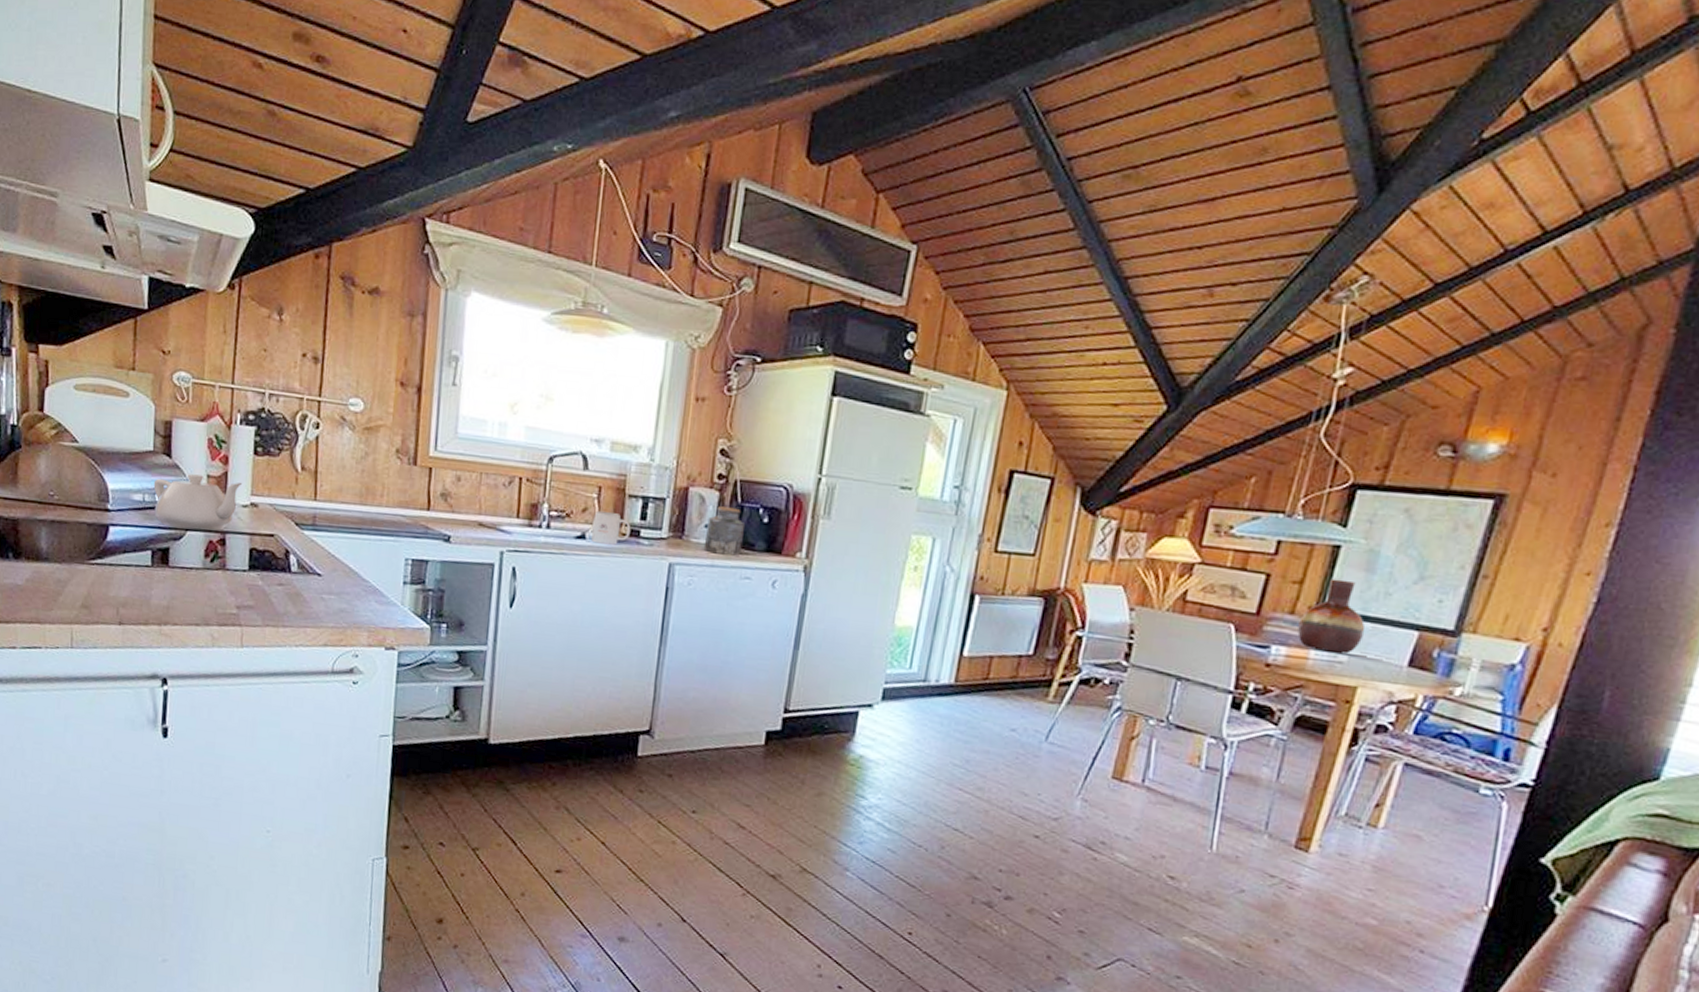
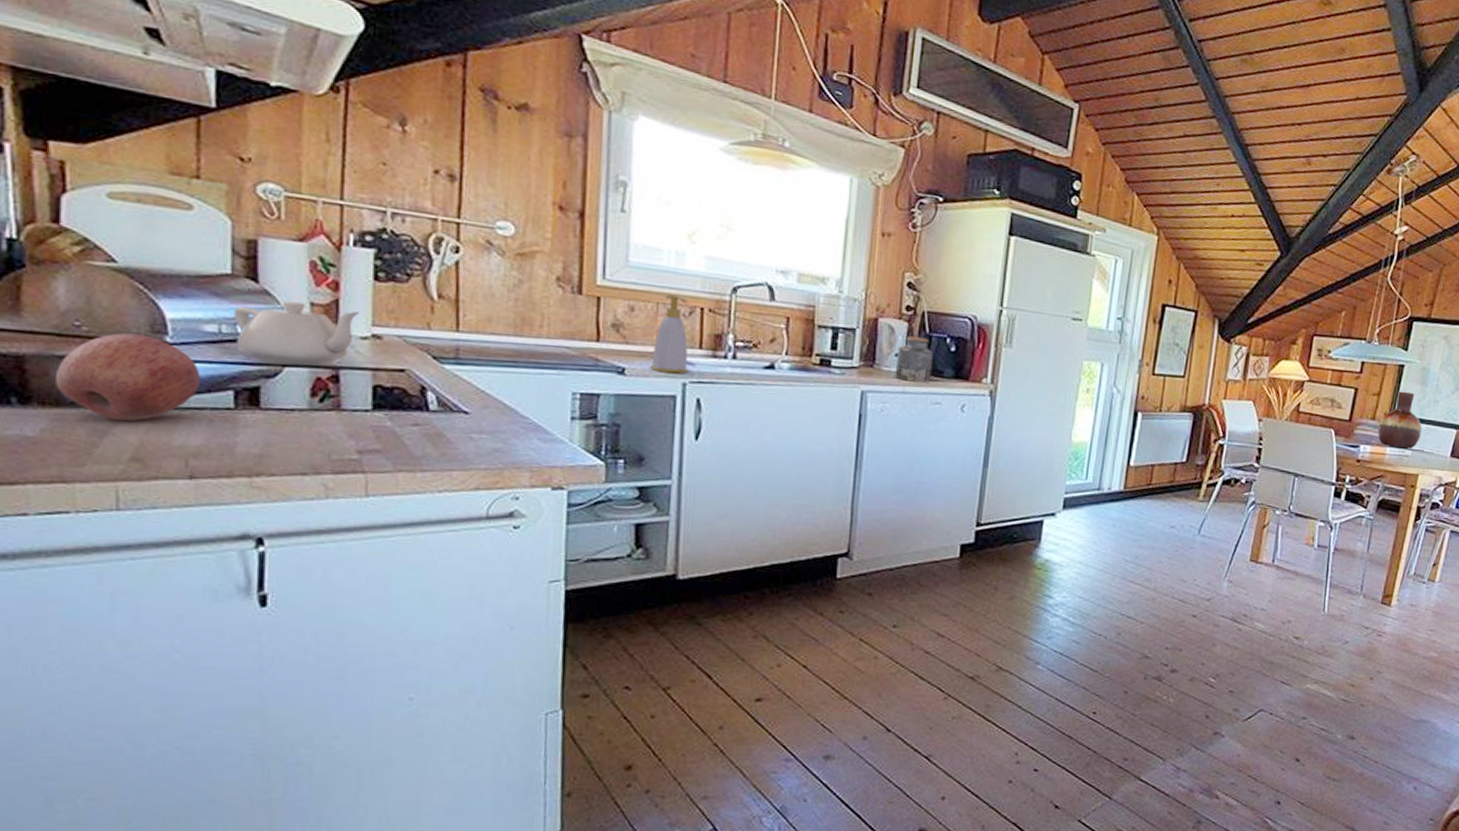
fruit: none [36,501,129,574] -> present [54,333,200,421]
soap bottle: none [473,464,507,543] -> present [650,294,688,374]
mug: present [591,510,631,547] -> none [781,340,822,376]

